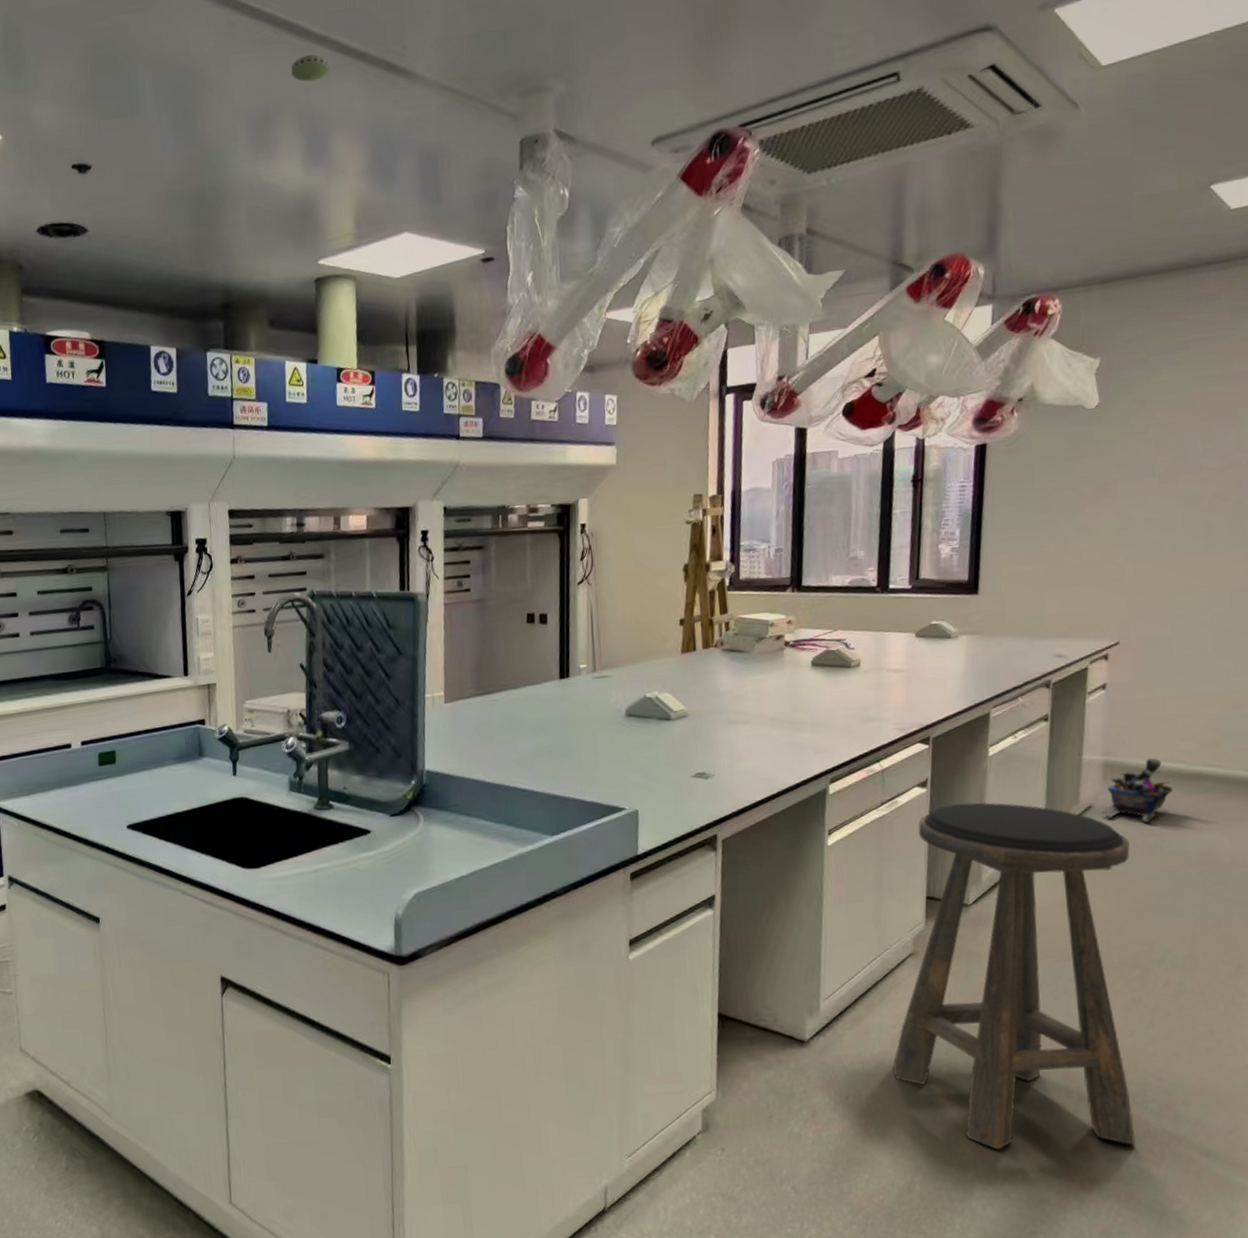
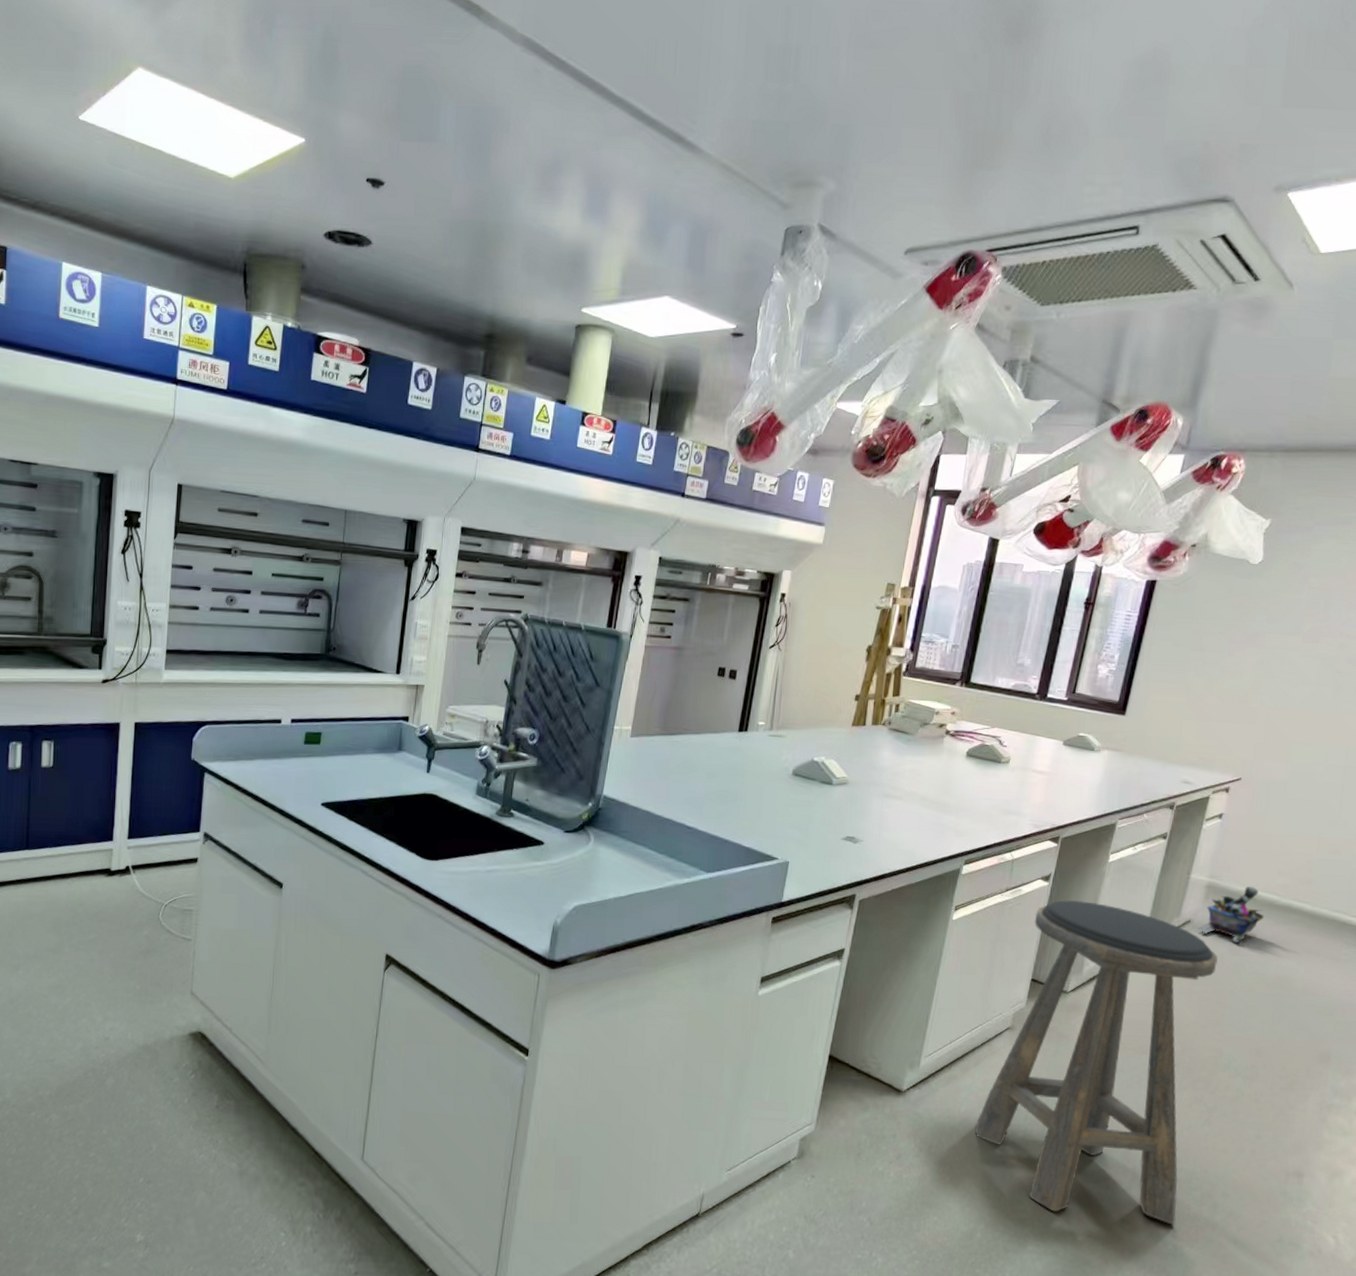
smoke detector: present [290,54,330,82] -> none [585,113,622,139]

